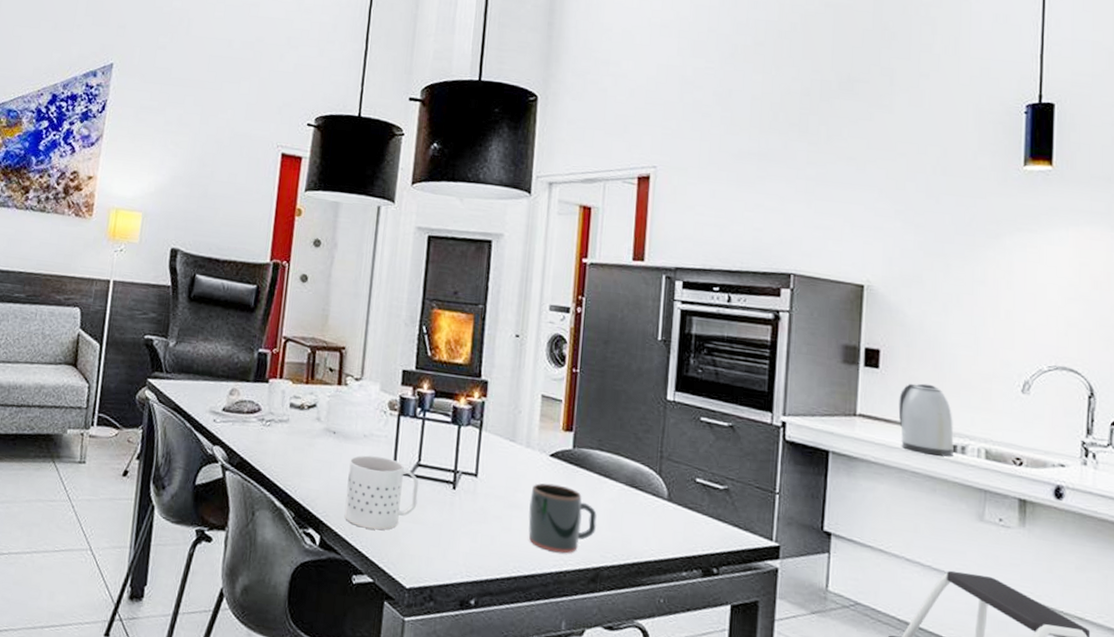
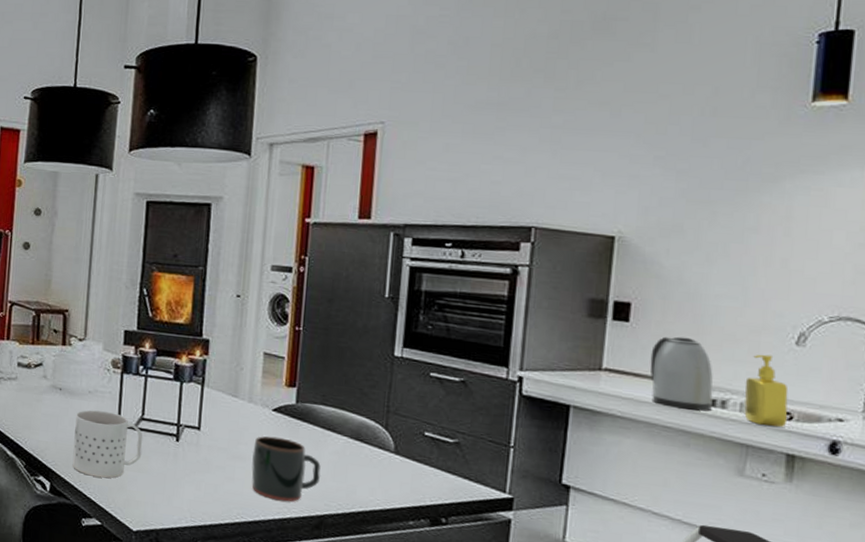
soap dispenser: none [981,401,1018,472] -> present [744,354,789,427]

